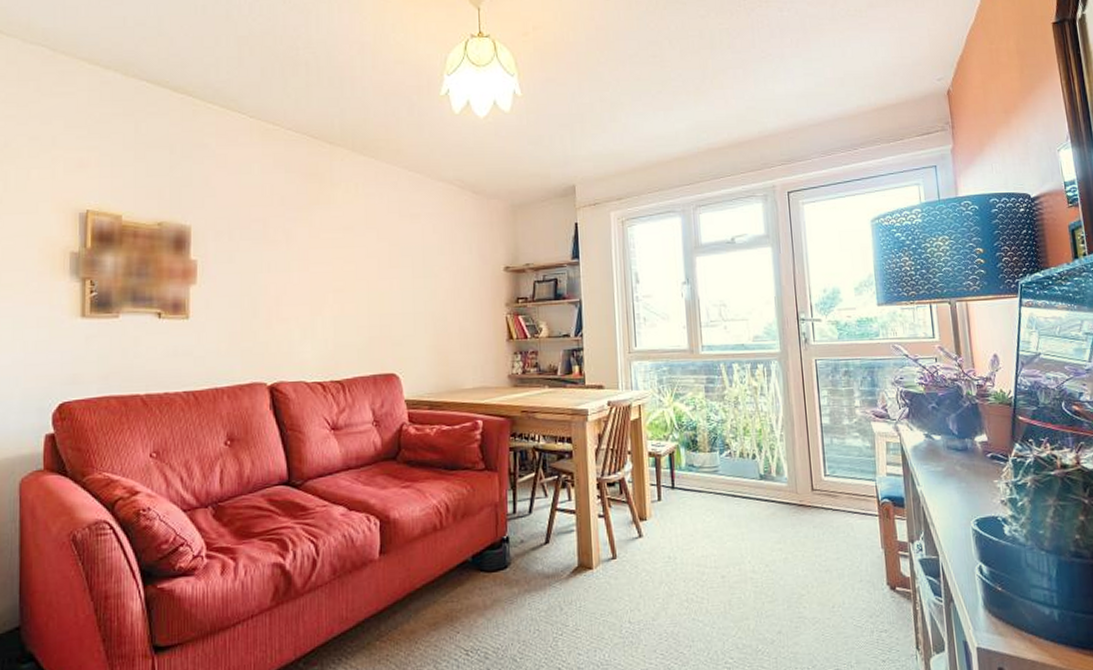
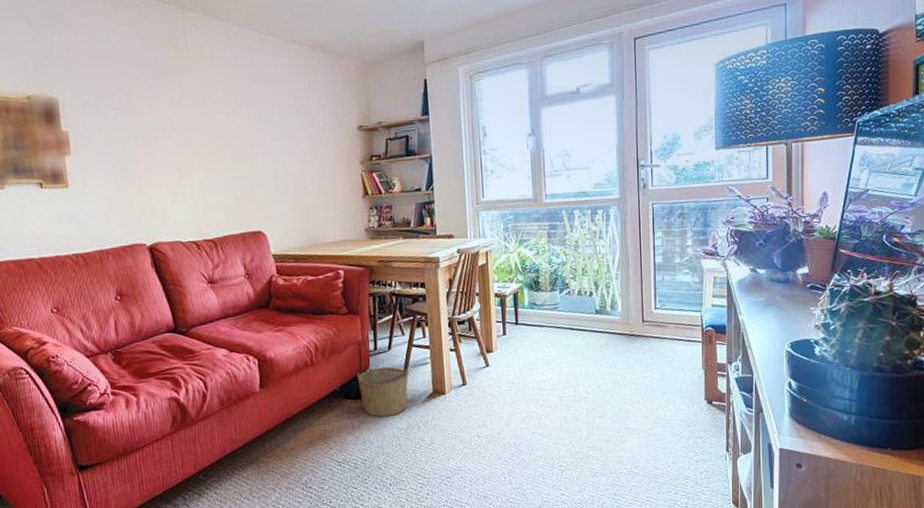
basket: none [492,533,551,595] -> present [357,367,409,417]

